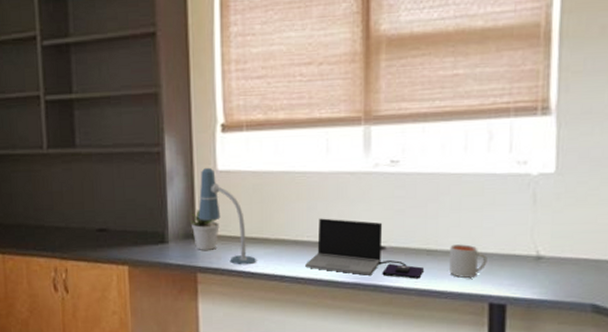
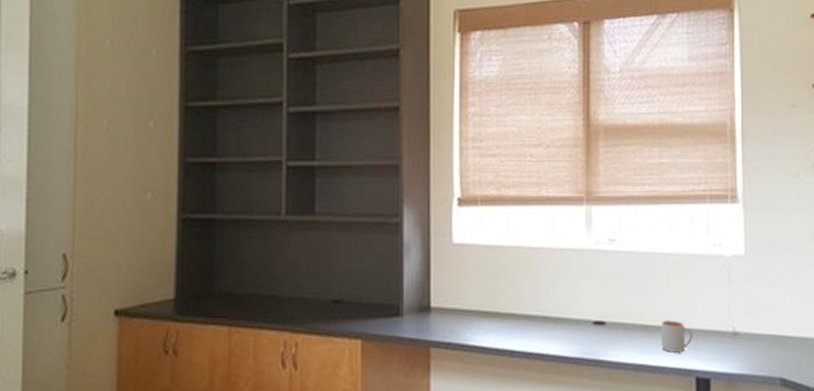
potted plant: present [189,209,220,250] -> none [424,281,453,324]
desk lamp: present [198,167,257,265] -> none [433,240,489,340]
laptop computer: present [305,218,425,279] -> none [533,293,640,354]

